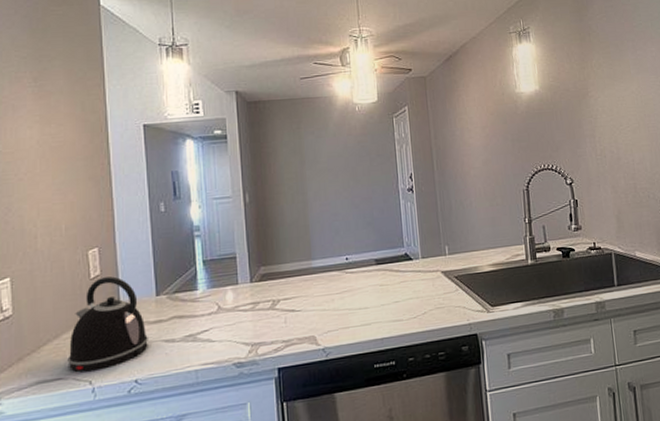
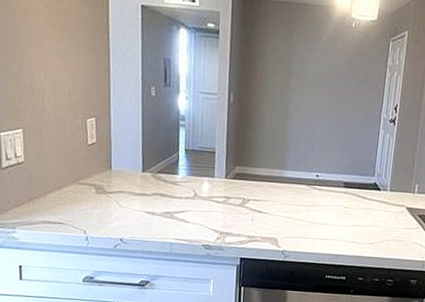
kettle: present [67,276,148,373] -> none [67,145,133,224]

